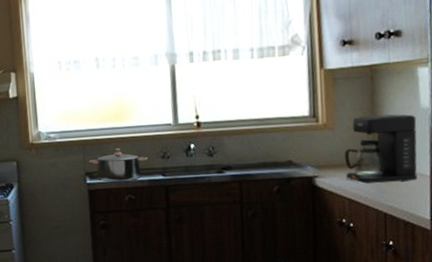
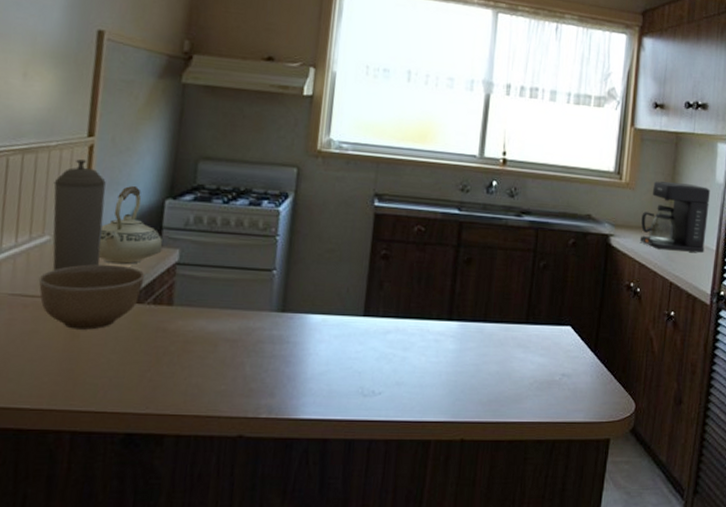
cooking pot: present [87,148,149,183] -> none [379,172,447,211]

